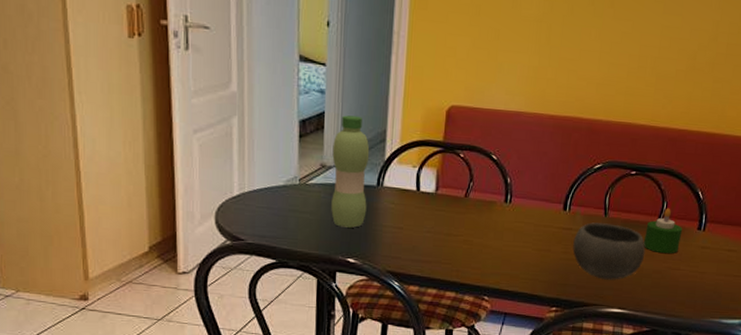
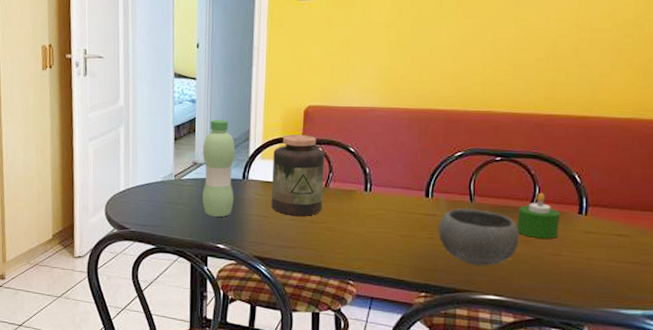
jar: none [408,137,467,228] -> present [272,134,325,216]

